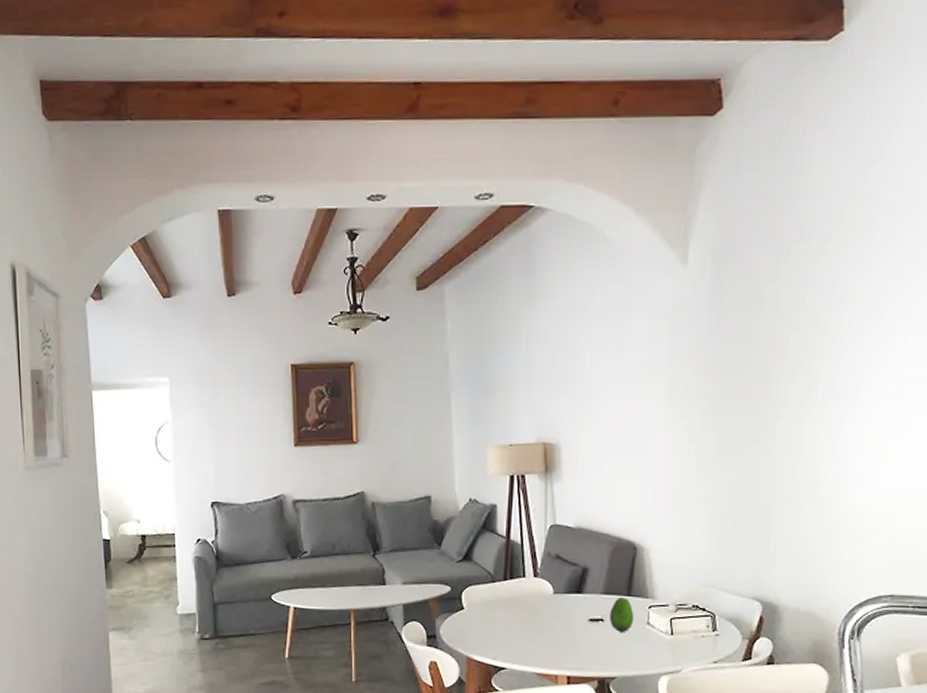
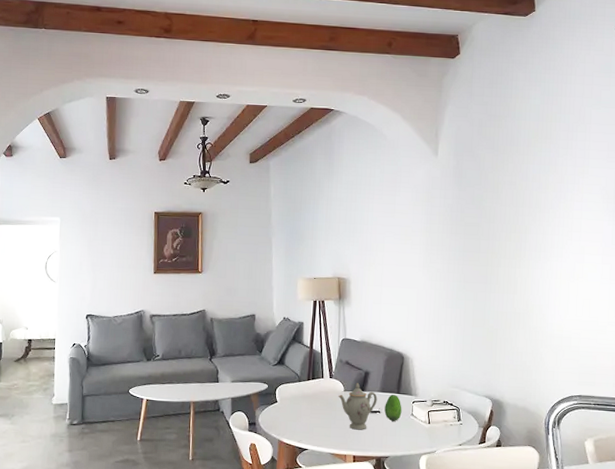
teapot: none [546,583,600,644] -> present [338,383,378,430]

